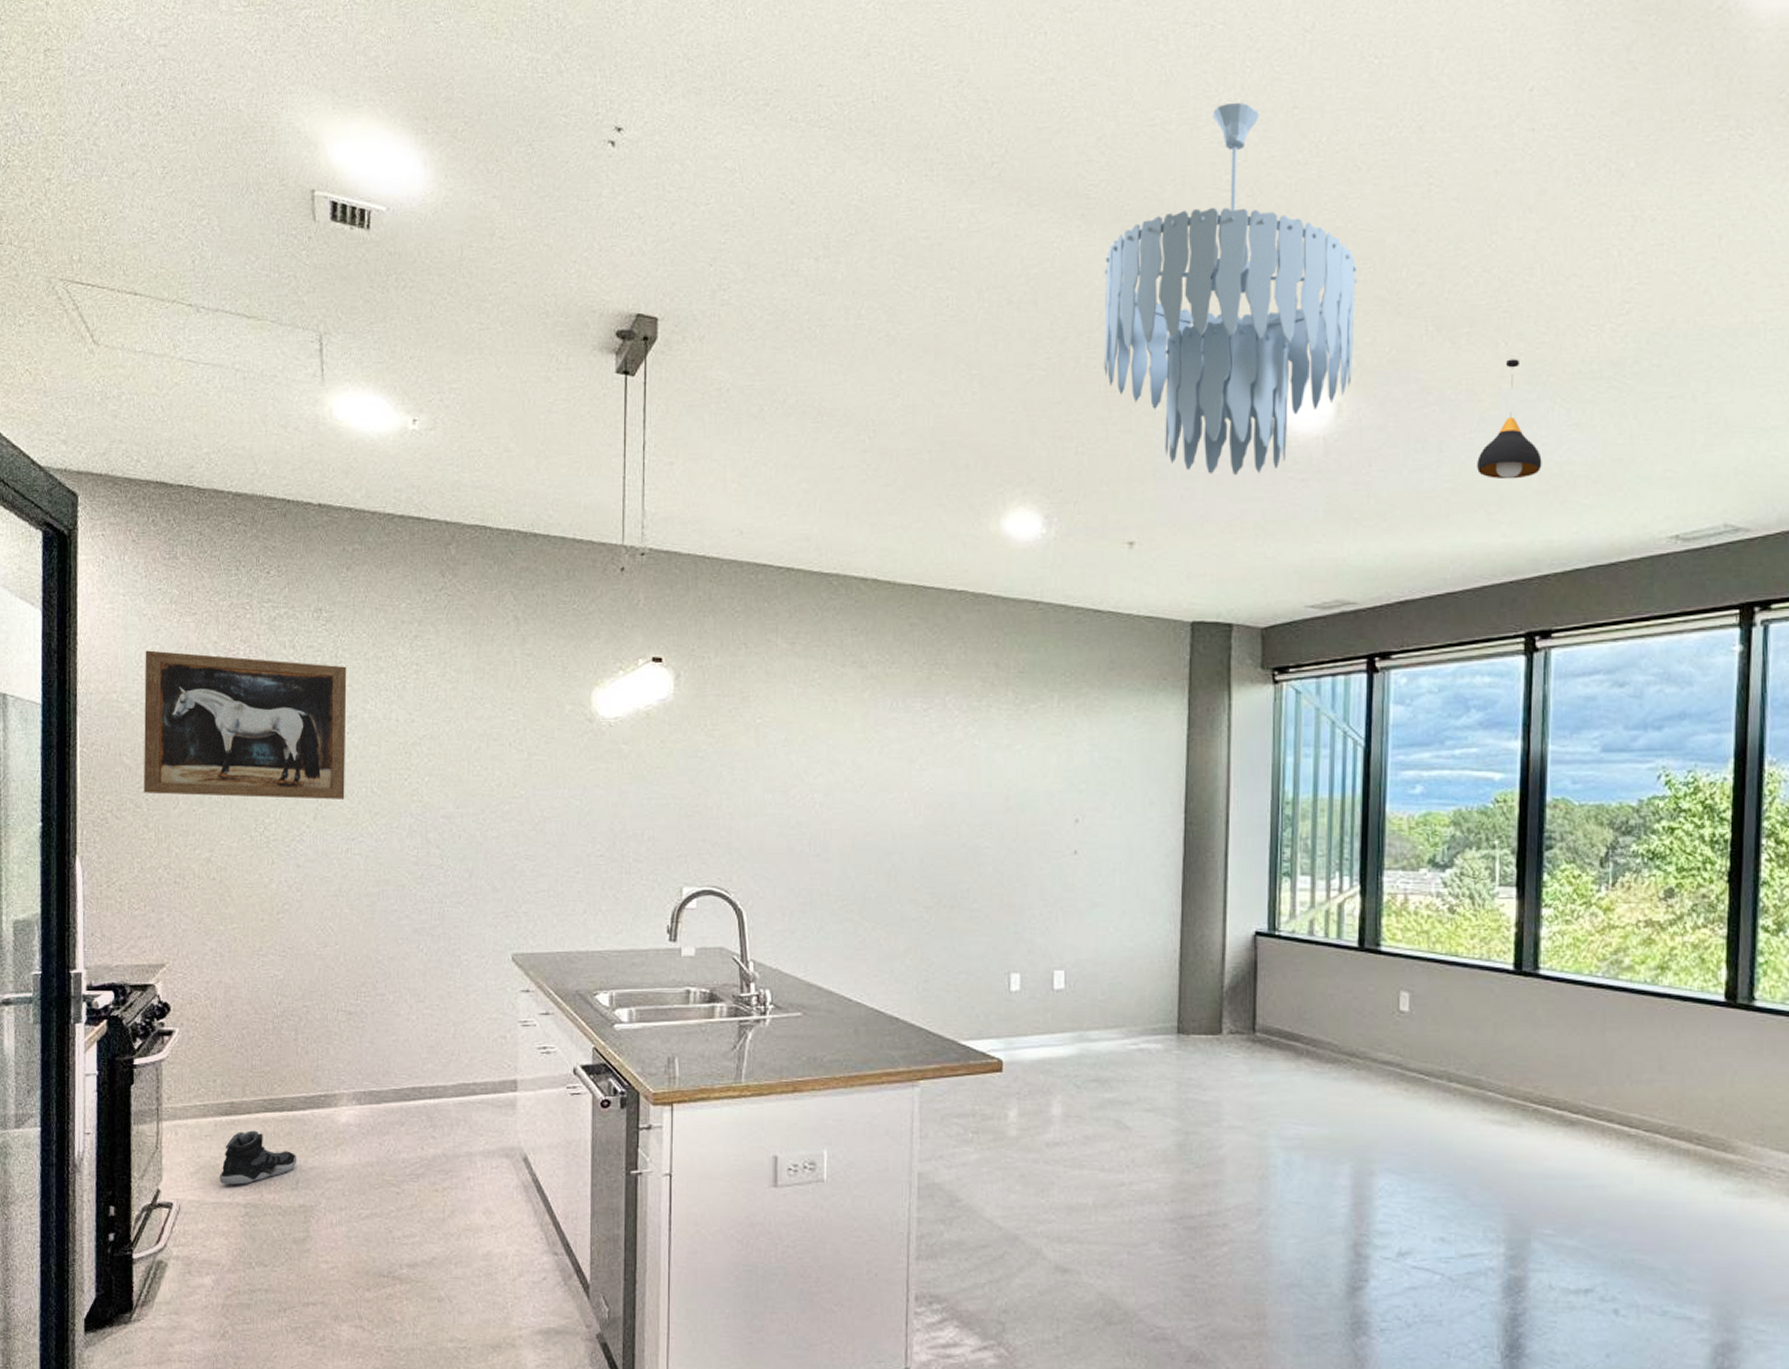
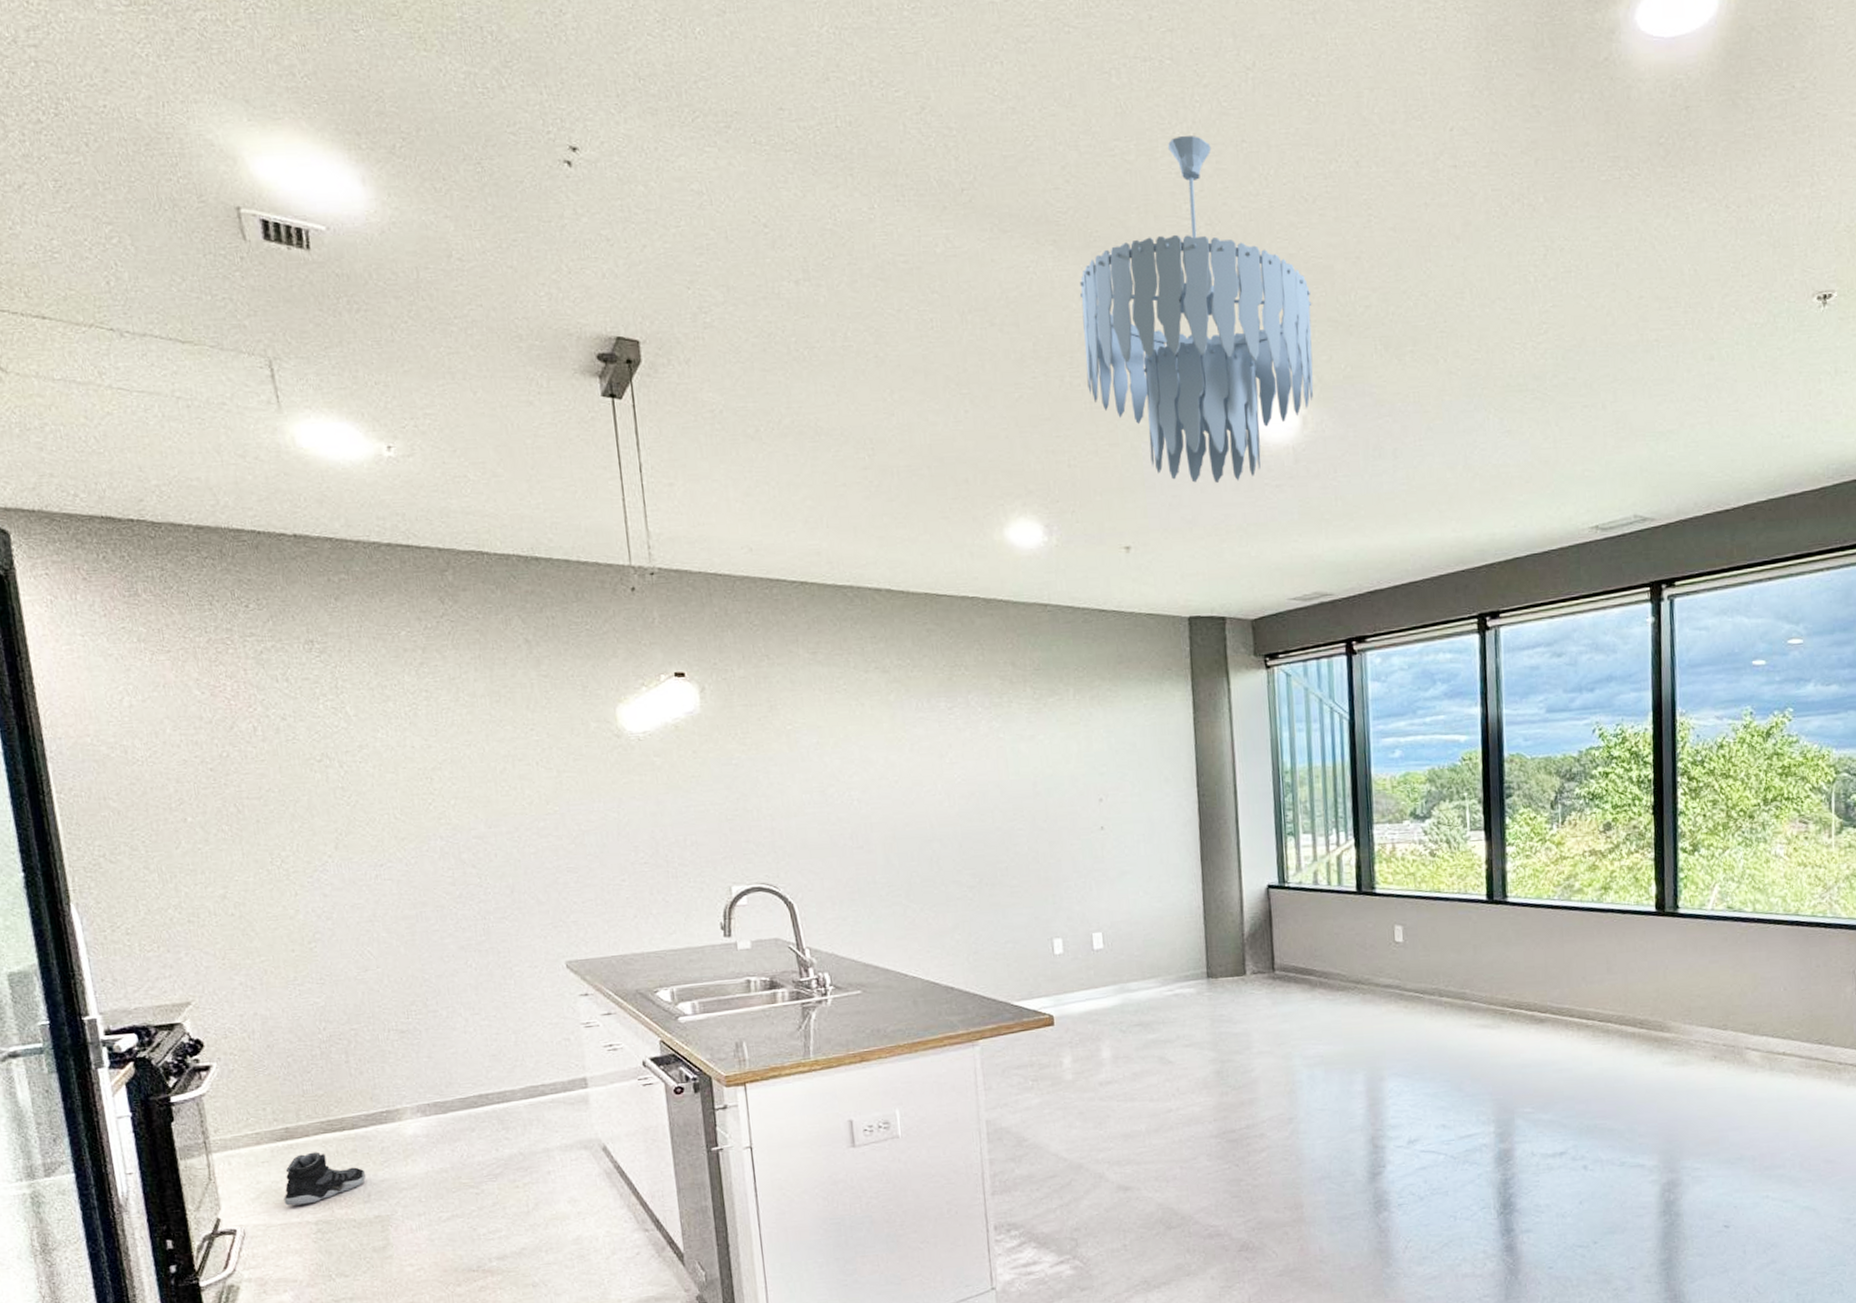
wall art: present [144,650,347,800] -> none [116,691,367,836]
pendant light: present [1477,359,1542,480] -> none [1427,374,1482,481]

